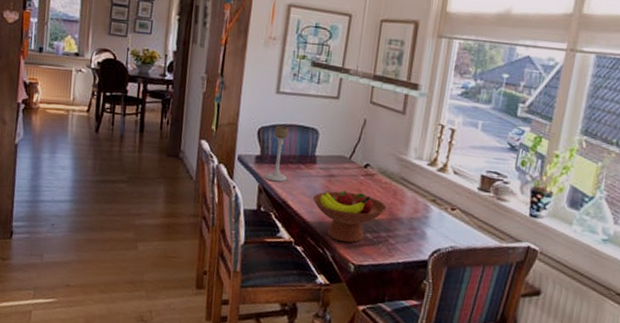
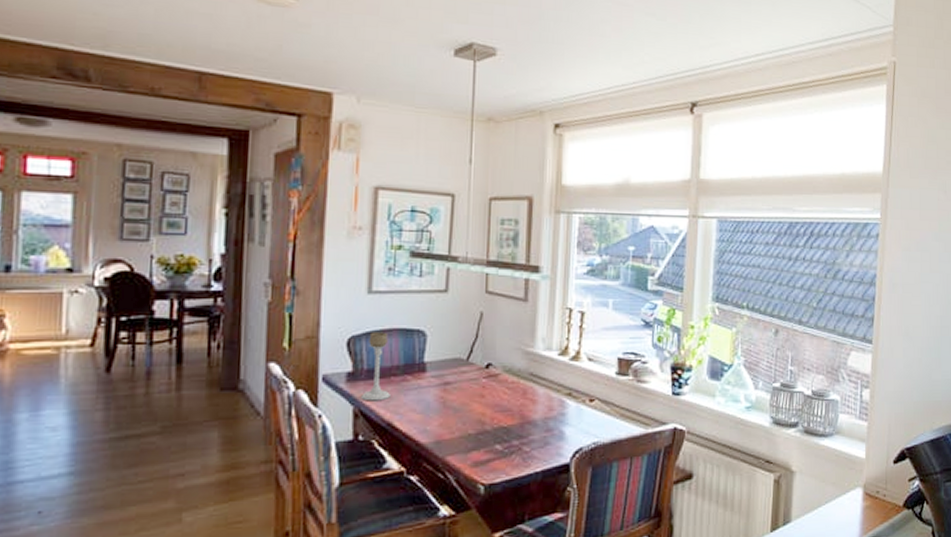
fruit bowl: present [312,190,387,243] -> none [425,397,517,461]

